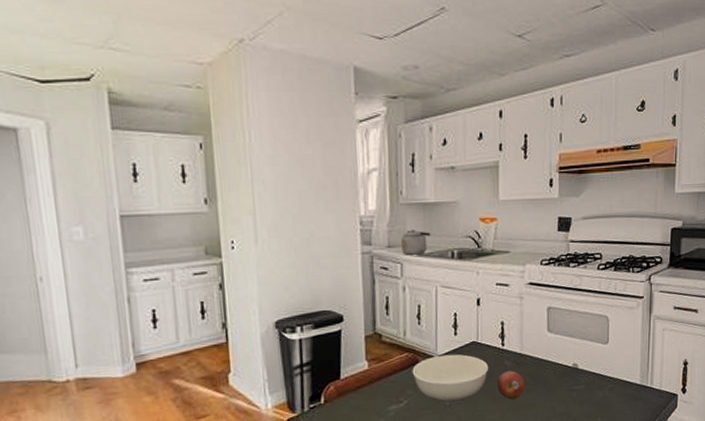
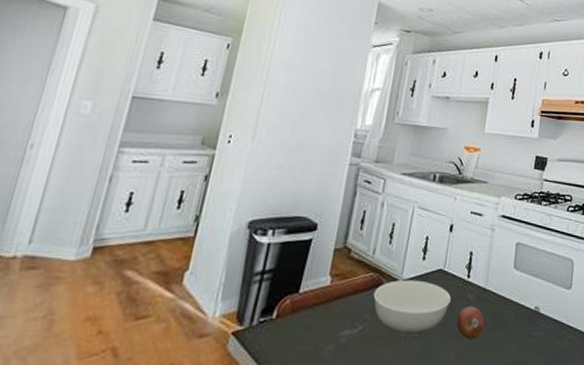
kettle: present [401,229,431,255] -> none [388,148,418,173]

